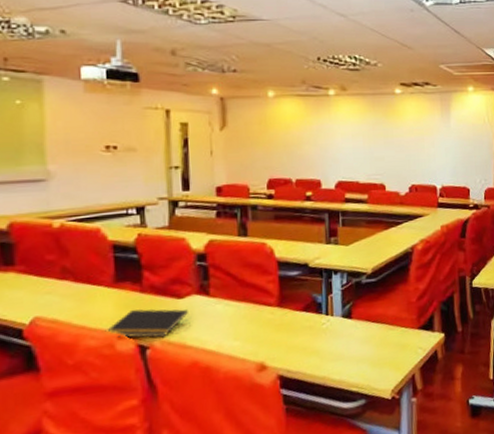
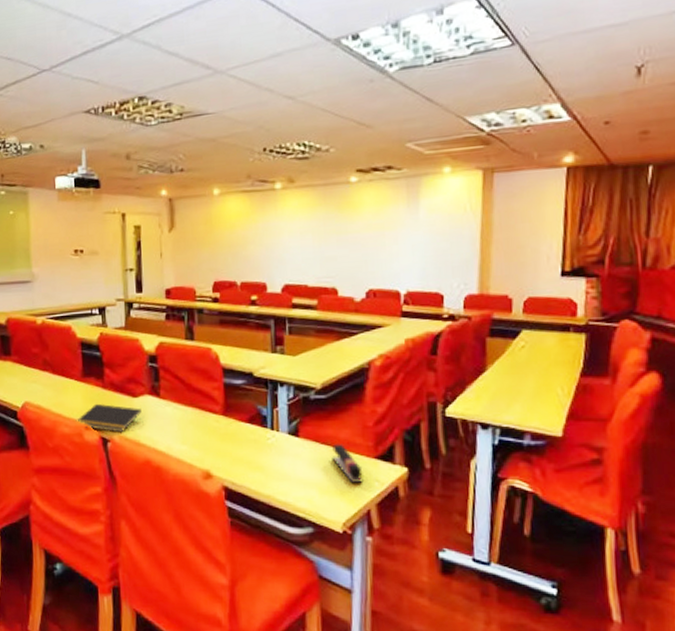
stapler: none [381,320,409,353] -> present [331,444,363,483]

